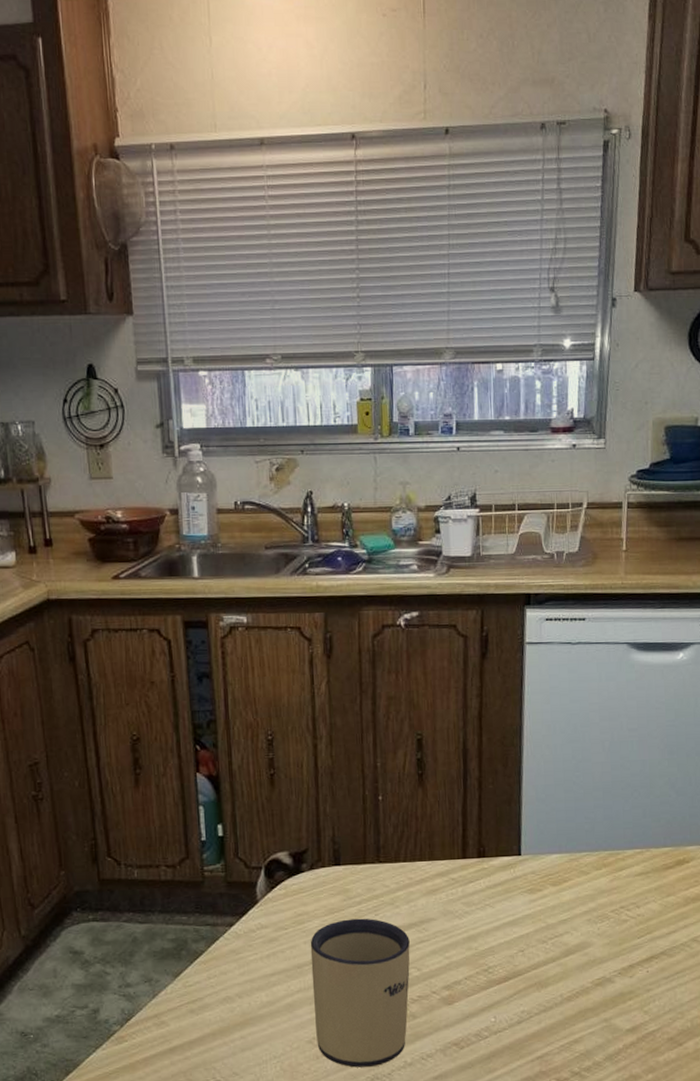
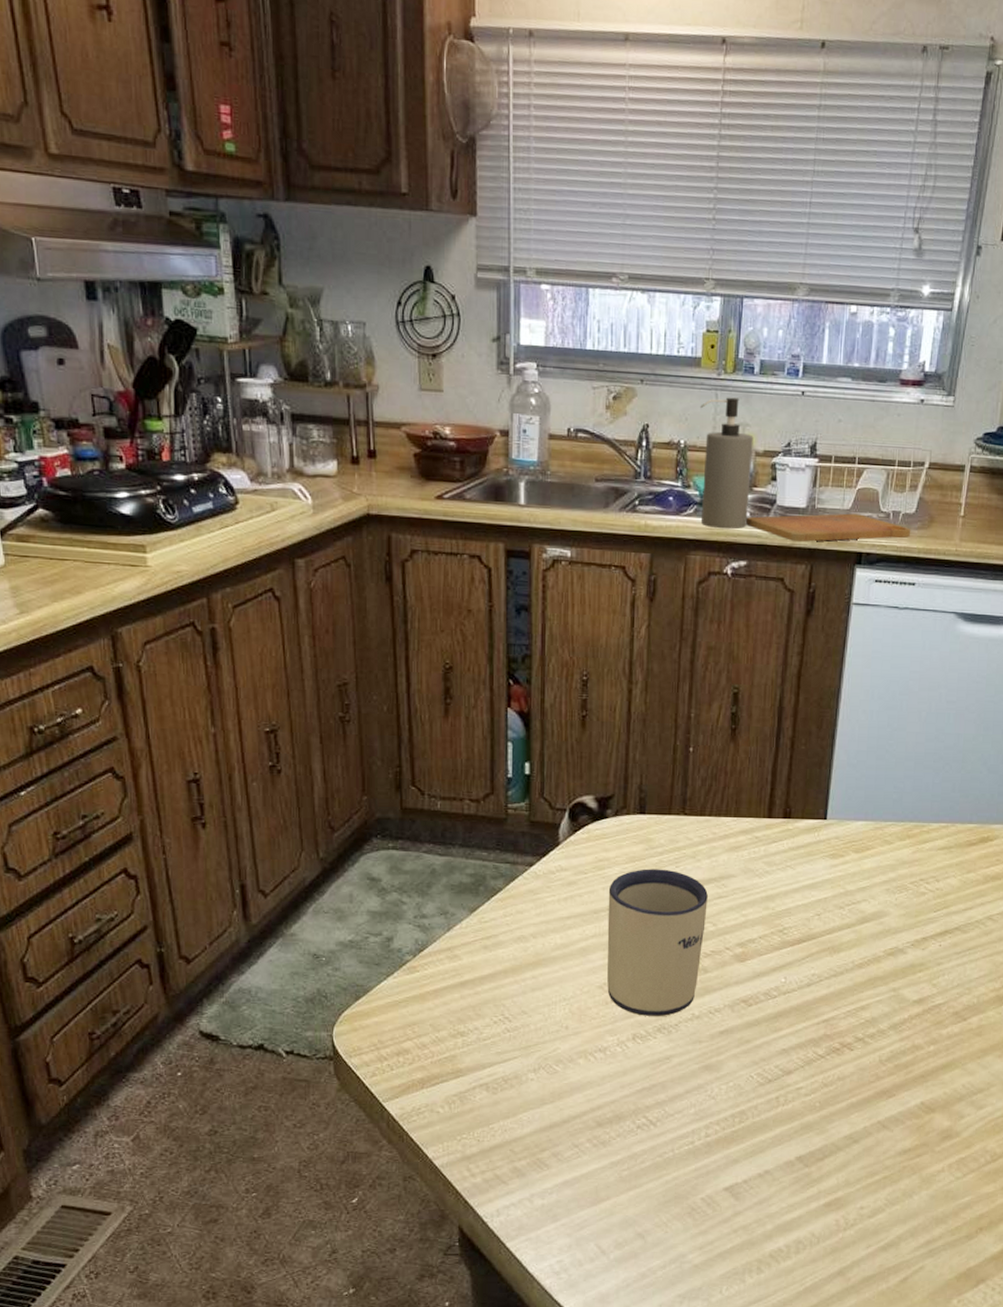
soap dispenser: none [360,459,416,584] -> present [700,397,753,530]
cutting board: none [415,557,576,590] -> present [746,513,911,543]

